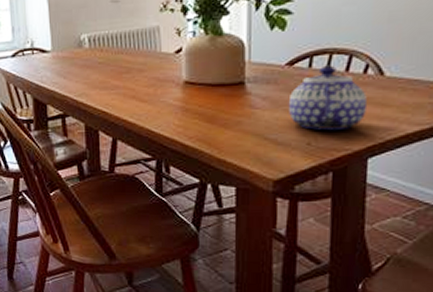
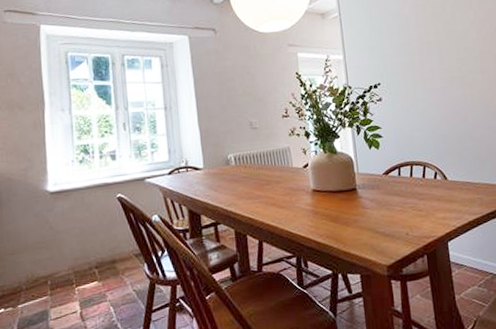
teapot: present [288,65,368,130] -> none [388,173,441,223]

